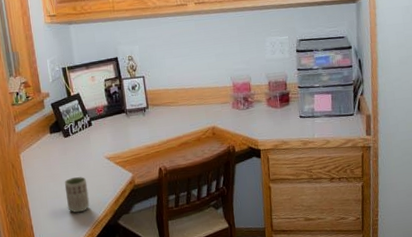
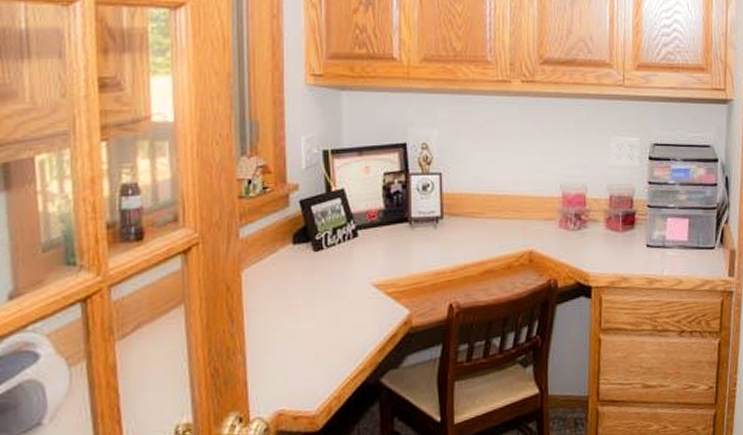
cup: present [64,177,90,213] -> none [305,311,341,365]

